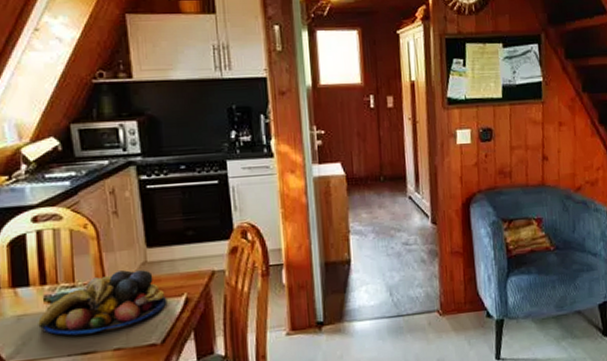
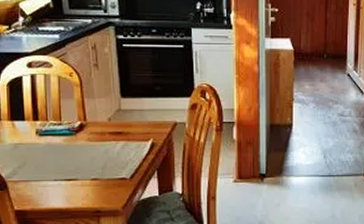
fruit bowl: present [38,270,167,336] -> none [31,115,136,165]

